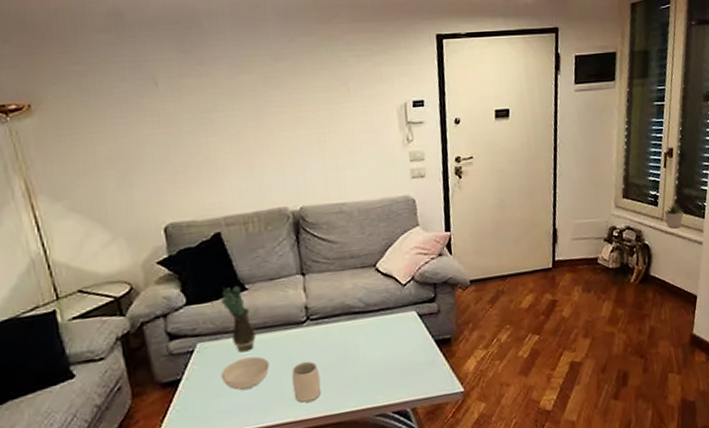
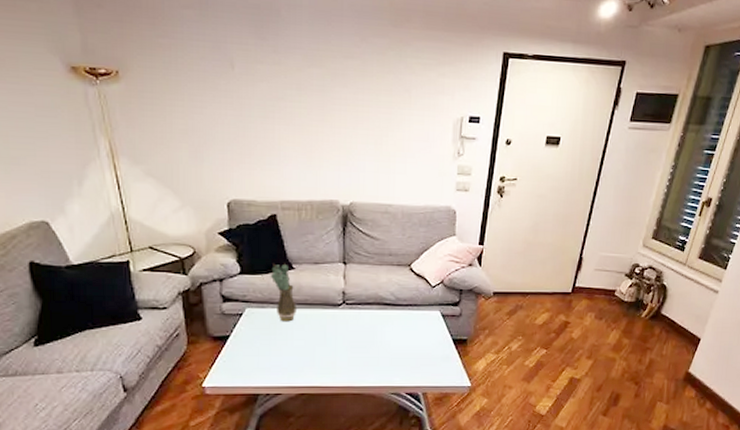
bowl: present [220,356,270,390] -> none [262,327,306,353]
mug: present [291,361,322,403] -> none [323,338,348,372]
potted plant: present [665,203,684,229] -> none [688,251,708,275]

